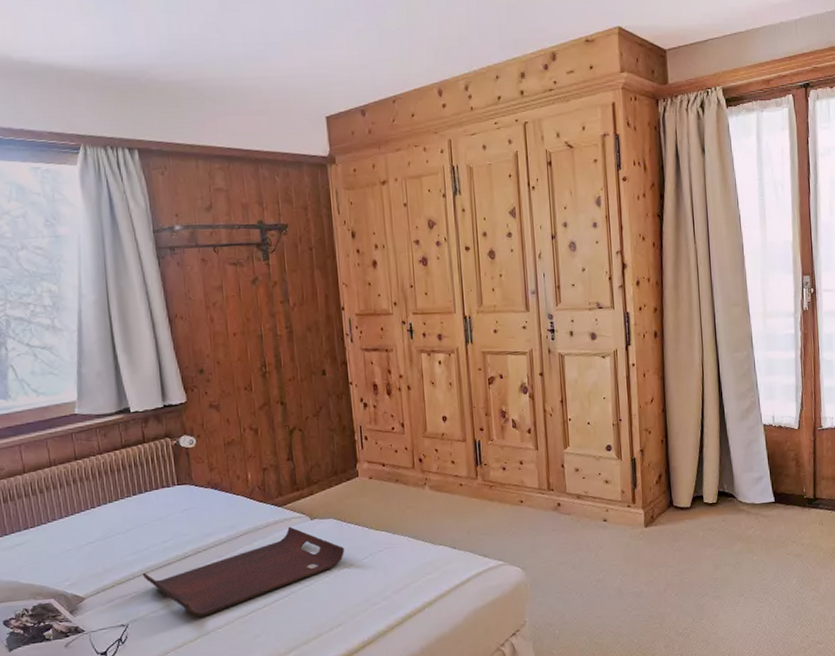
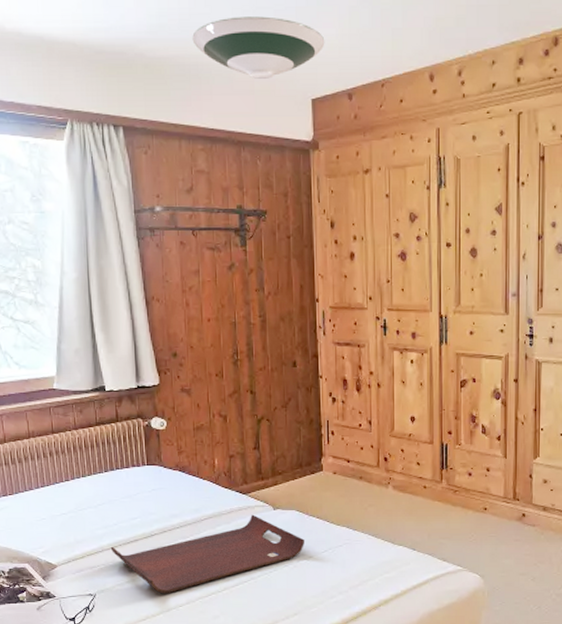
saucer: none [204,40,336,99] -> present [192,16,325,79]

